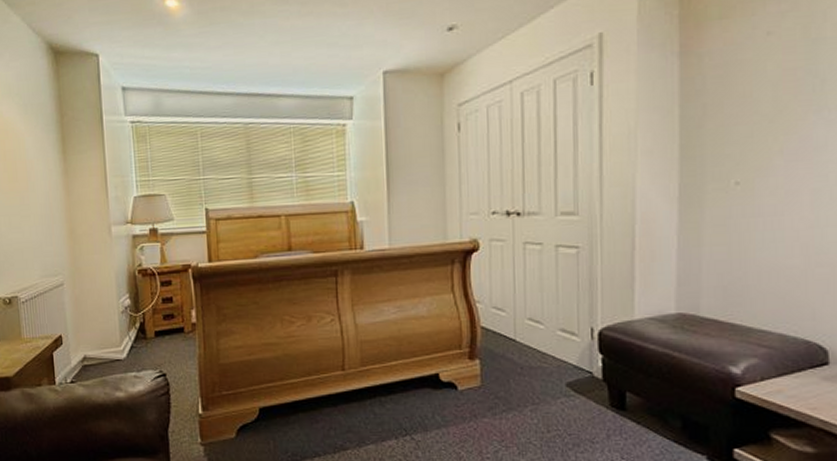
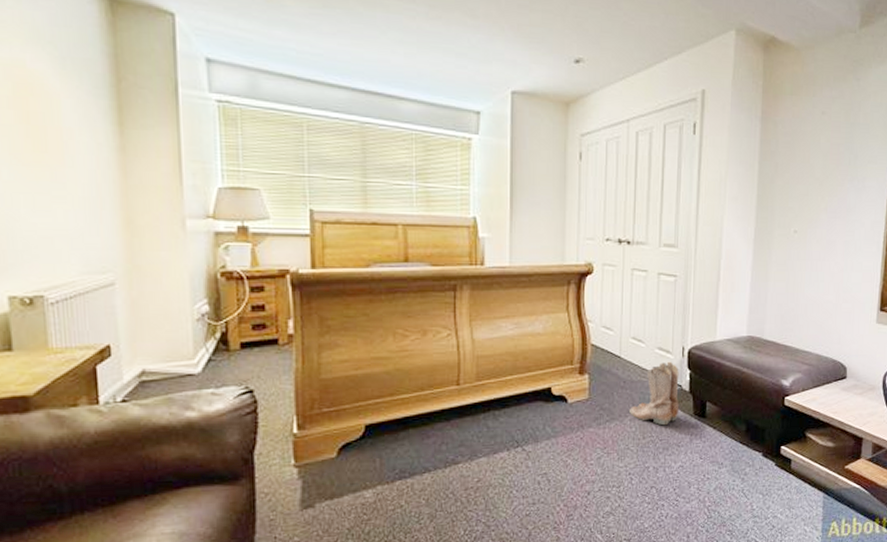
boots: none [528,344,590,418] -> present [628,361,679,426]

